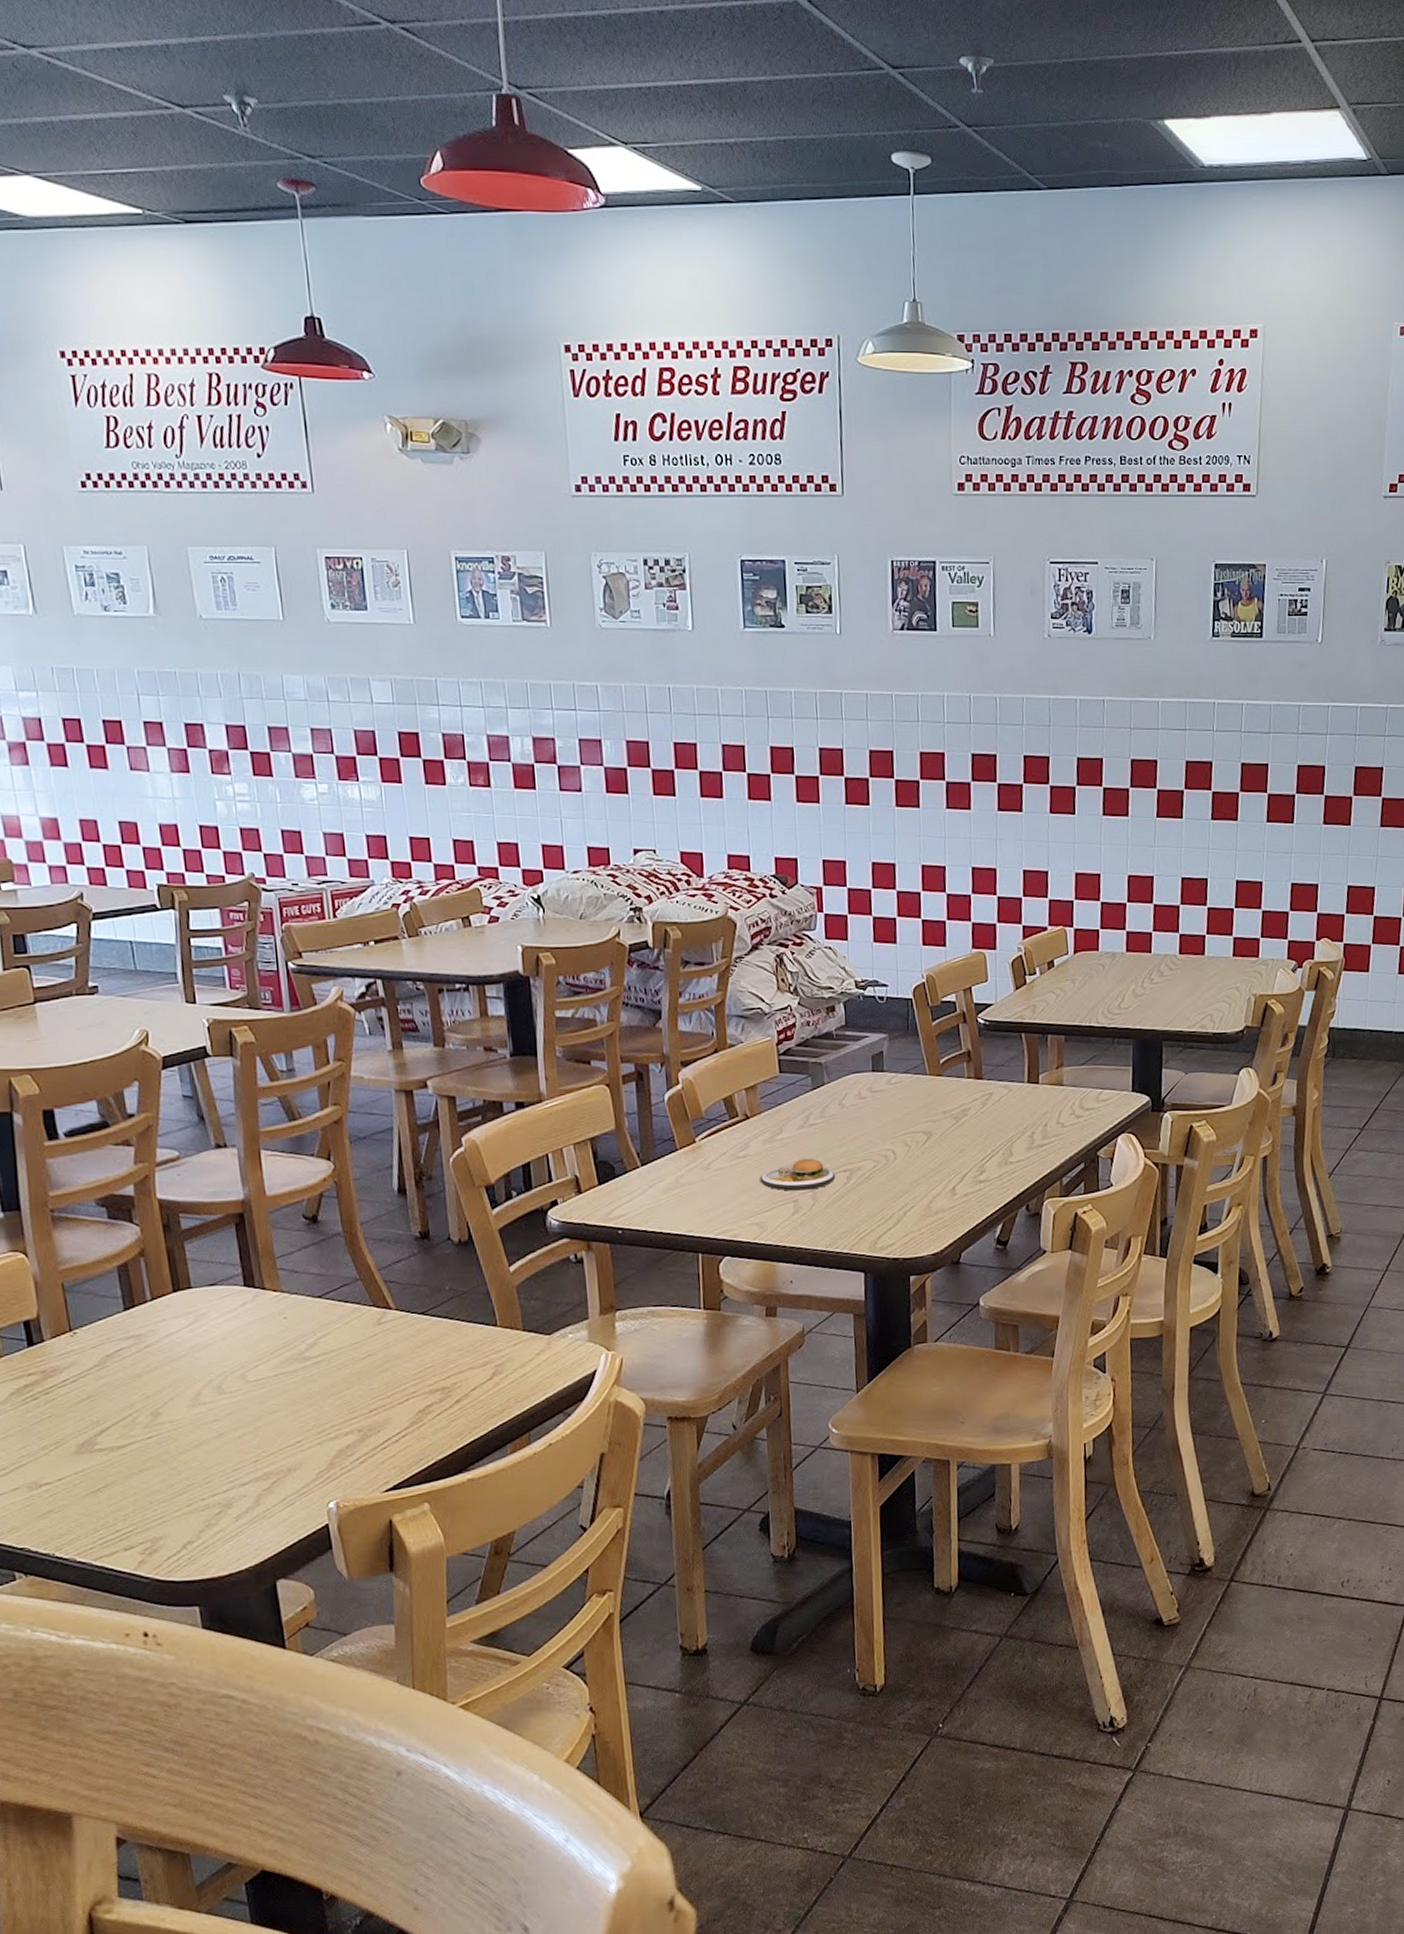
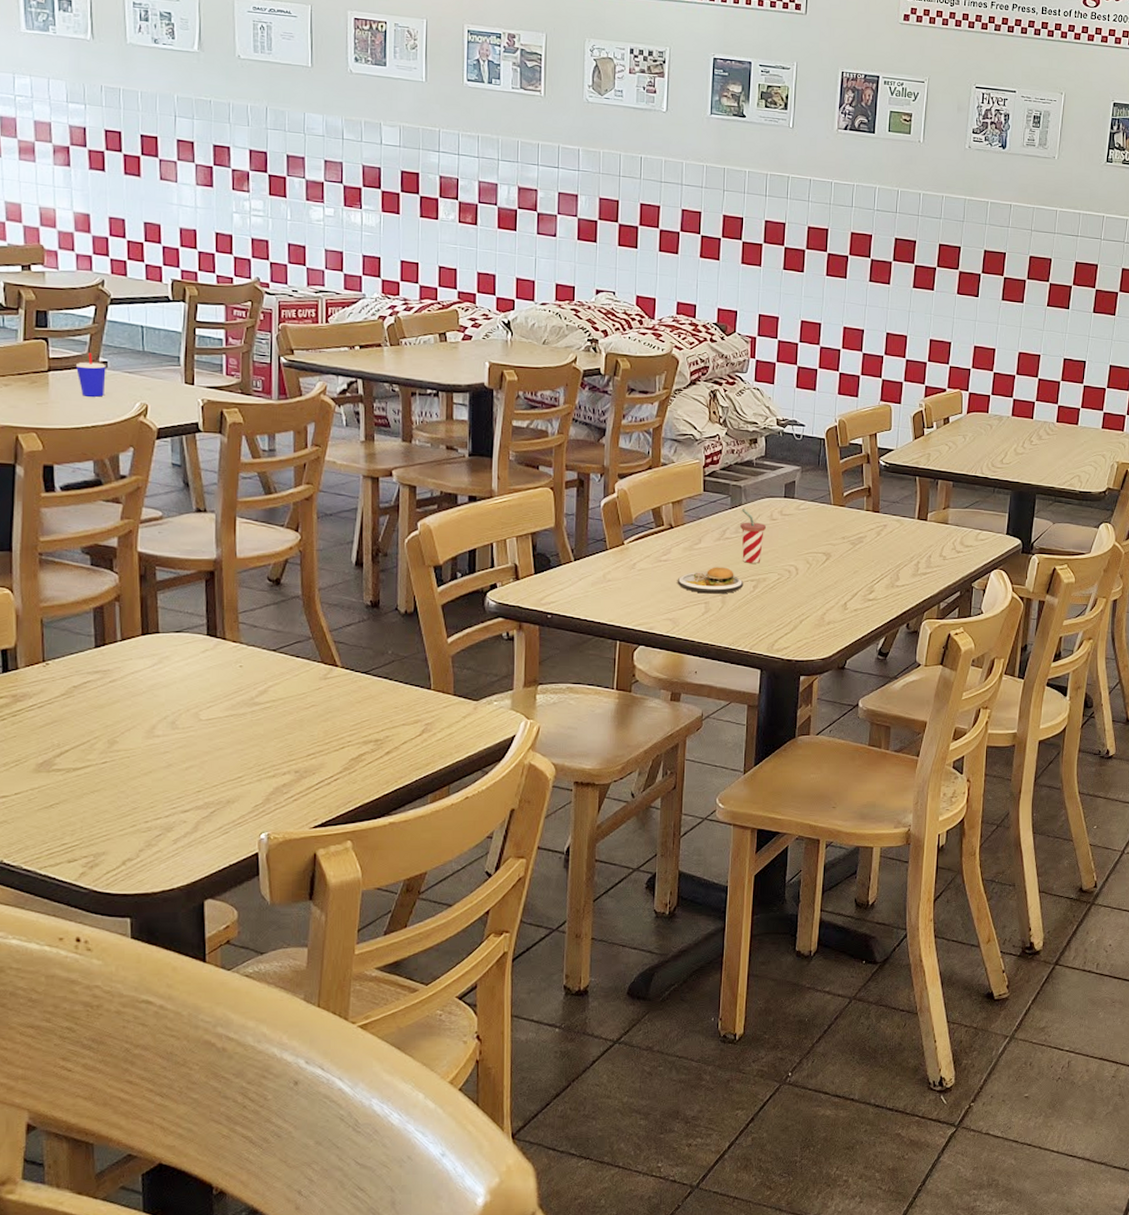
beverage cup: none [63,978,99,1028] -> present [75,353,106,397]
beverage cup: none [825,1089,856,1151] -> present [740,509,767,563]

